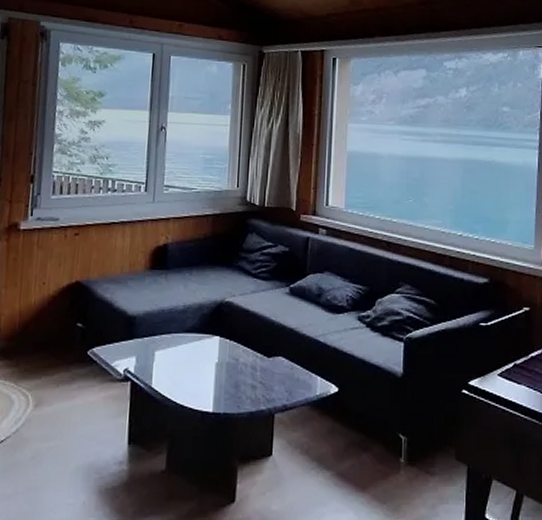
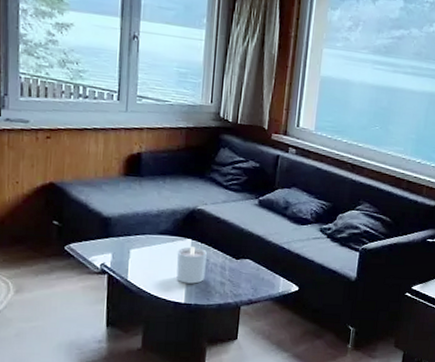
candle: none [204,344,236,389] -> present [176,245,207,284]

